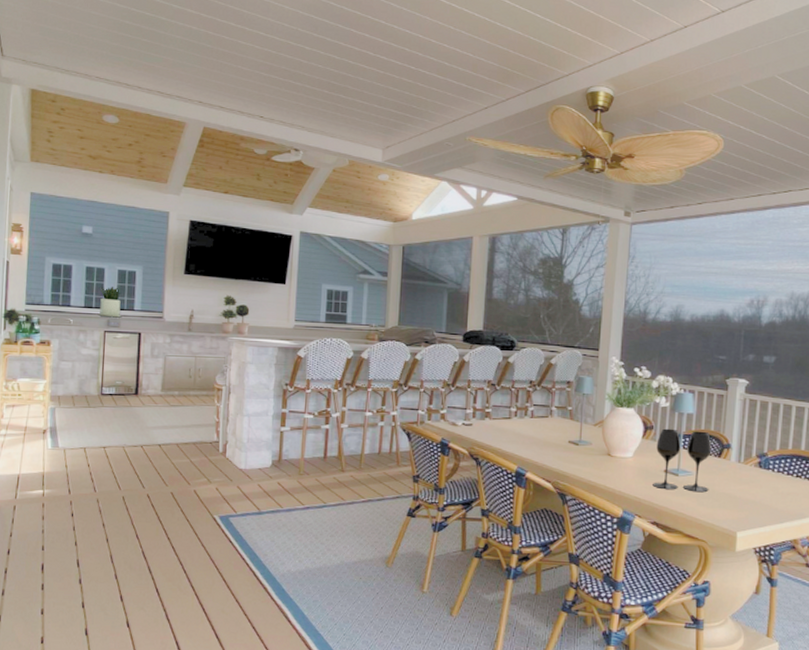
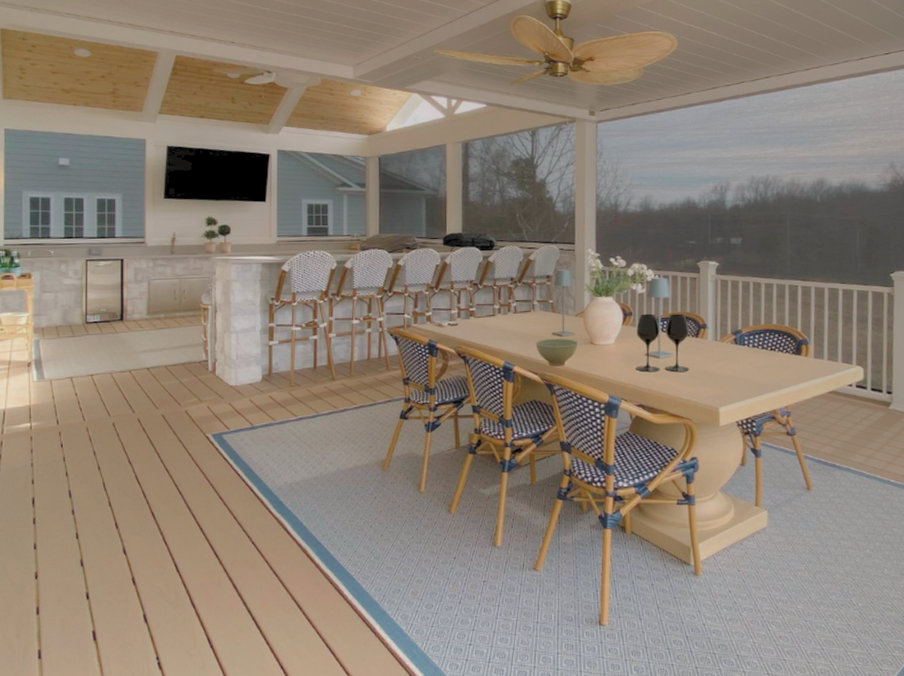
planter: present [98,286,122,318] -> none [79,216,104,246]
bowl: none [550,446,595,476] -> present [535,338,578,367]

